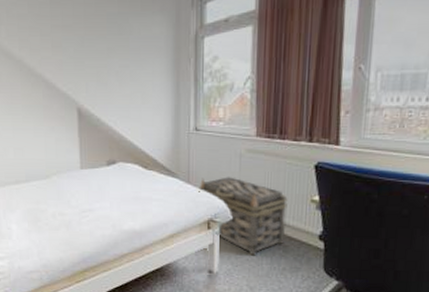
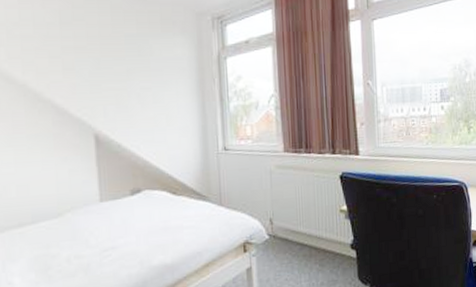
basket: present [199,177,288,256] -> none [232,195,321,275]

